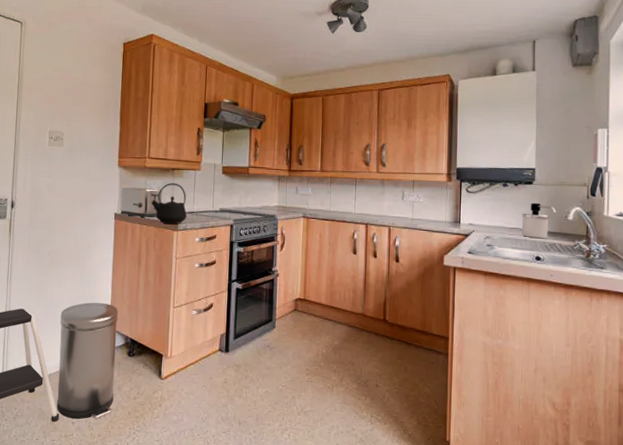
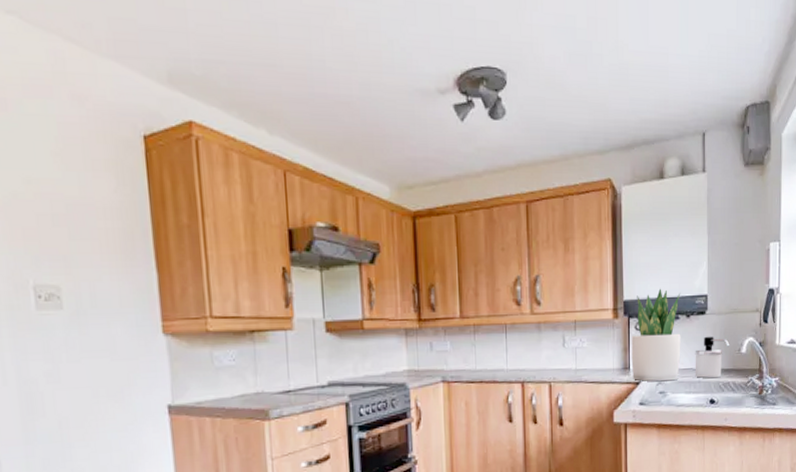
toaster: present [120,187,163,217] -> none [173,362,241,407]
kettle: present [151,183,187,224] -> none [223,352,281,412]
planter: none [462,160,510,237] -> present [631,288,681,382]

